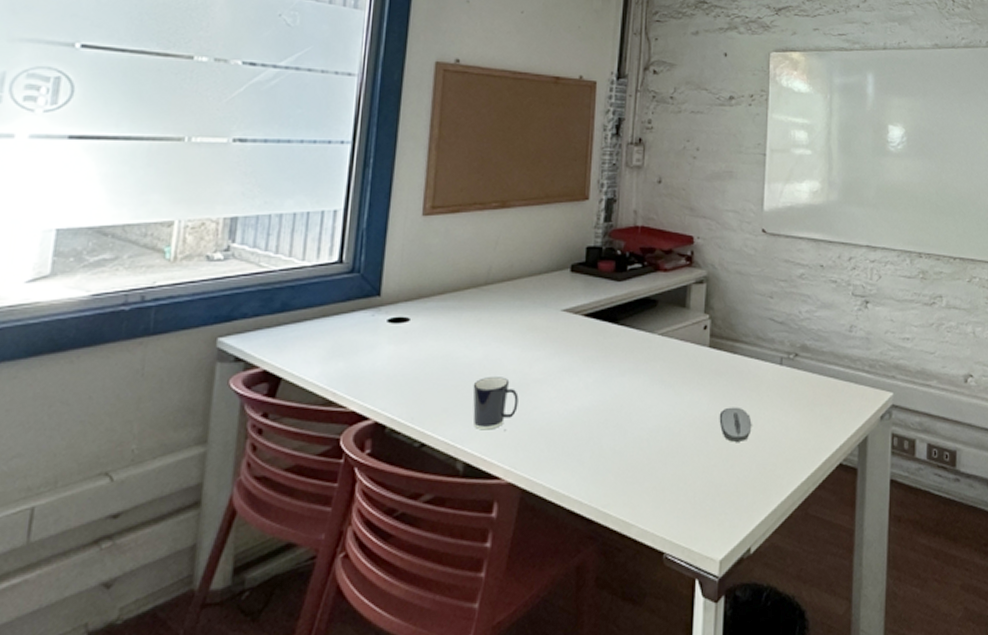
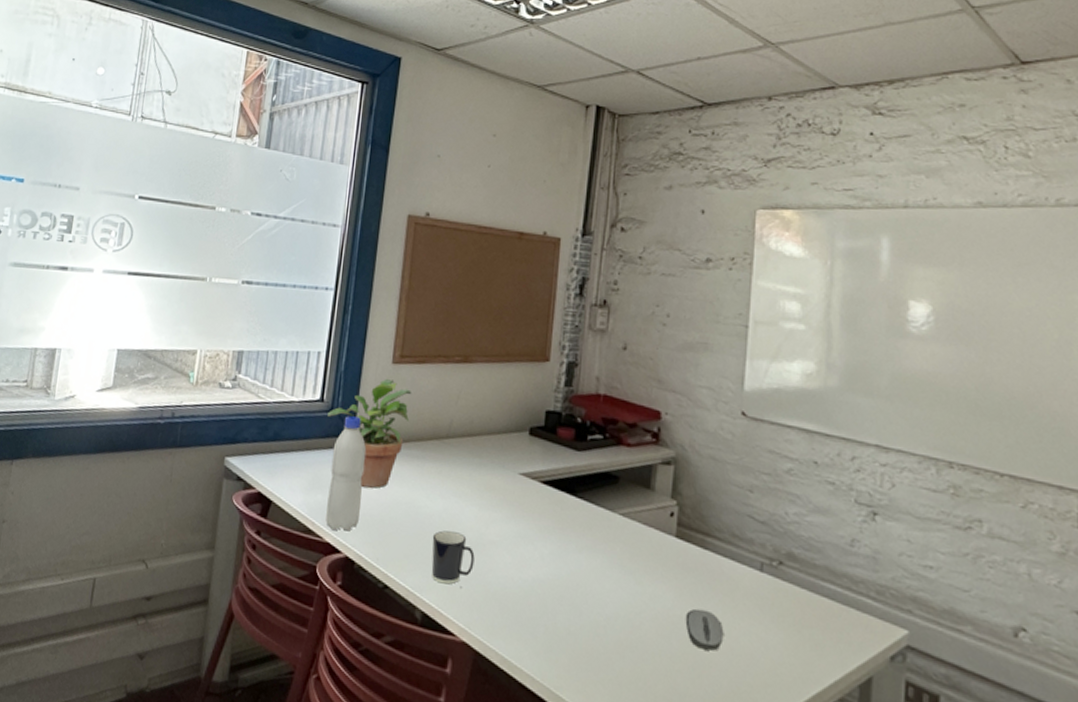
potted plant: none [348,232,446,347] -> present [328,379,412,488]
water bottle: none [350,275,396,398] -> present [326,416,367,531]

